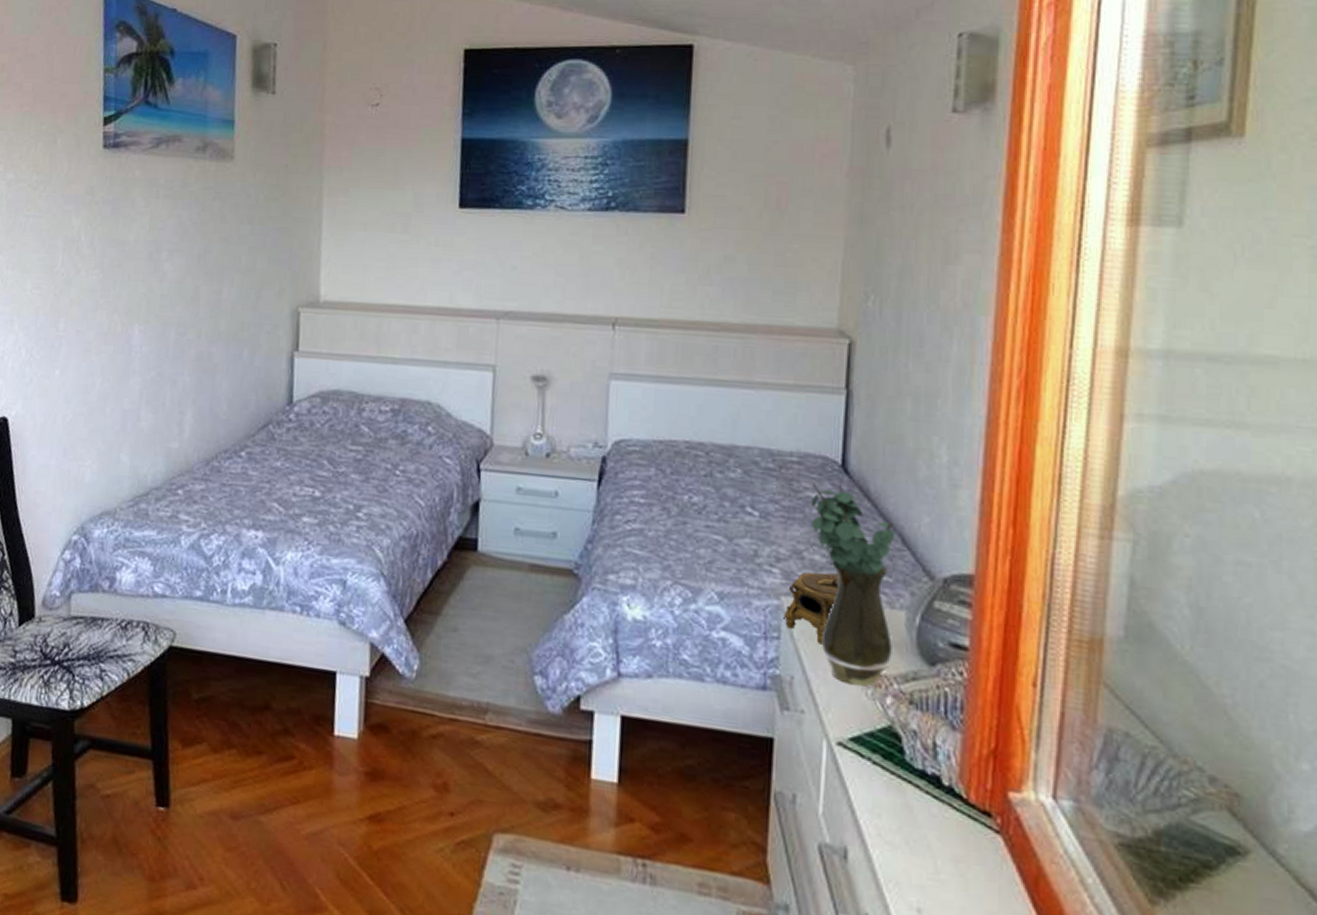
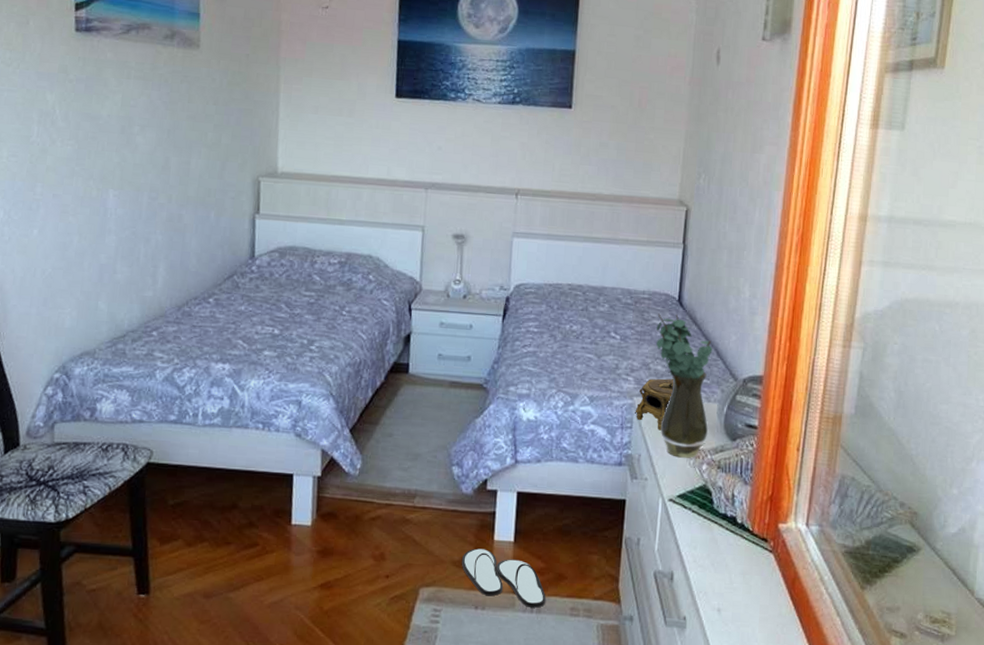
slippers: none [547,787,664,878] -> present [461,548,546,608]

